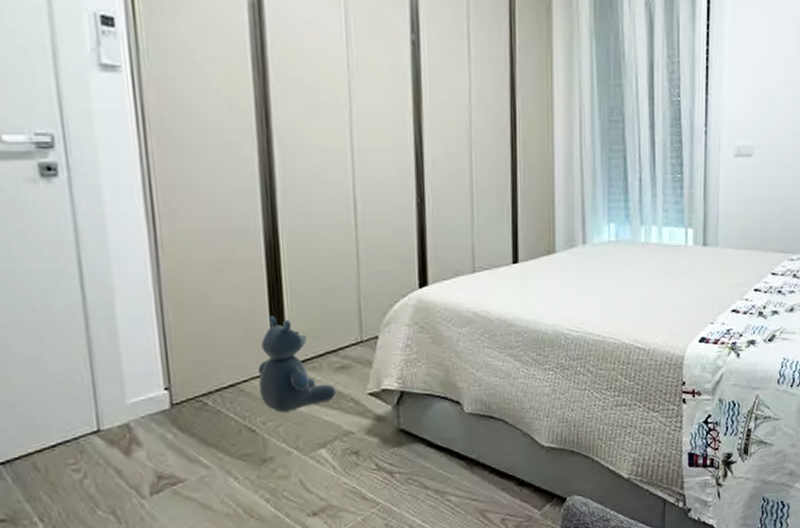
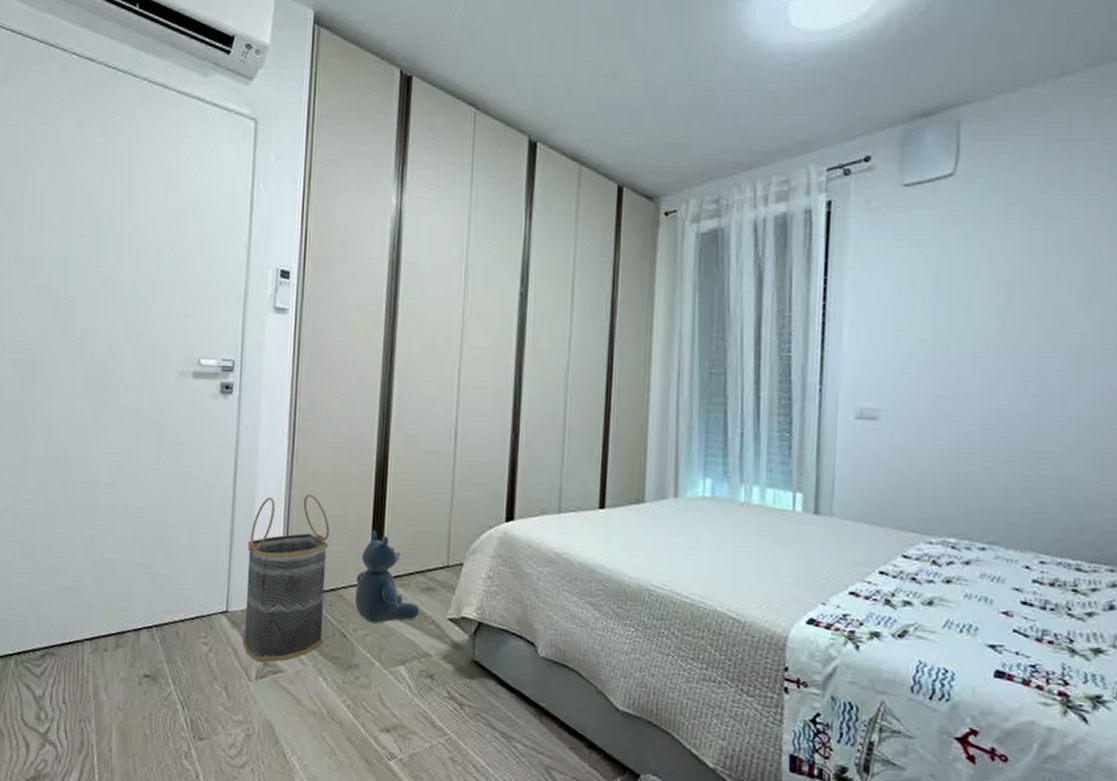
basket: none [113,285,228,477] -> present [242,494,329,662]

